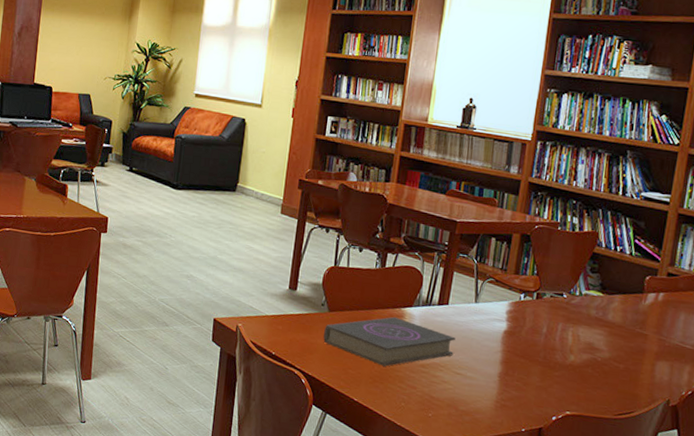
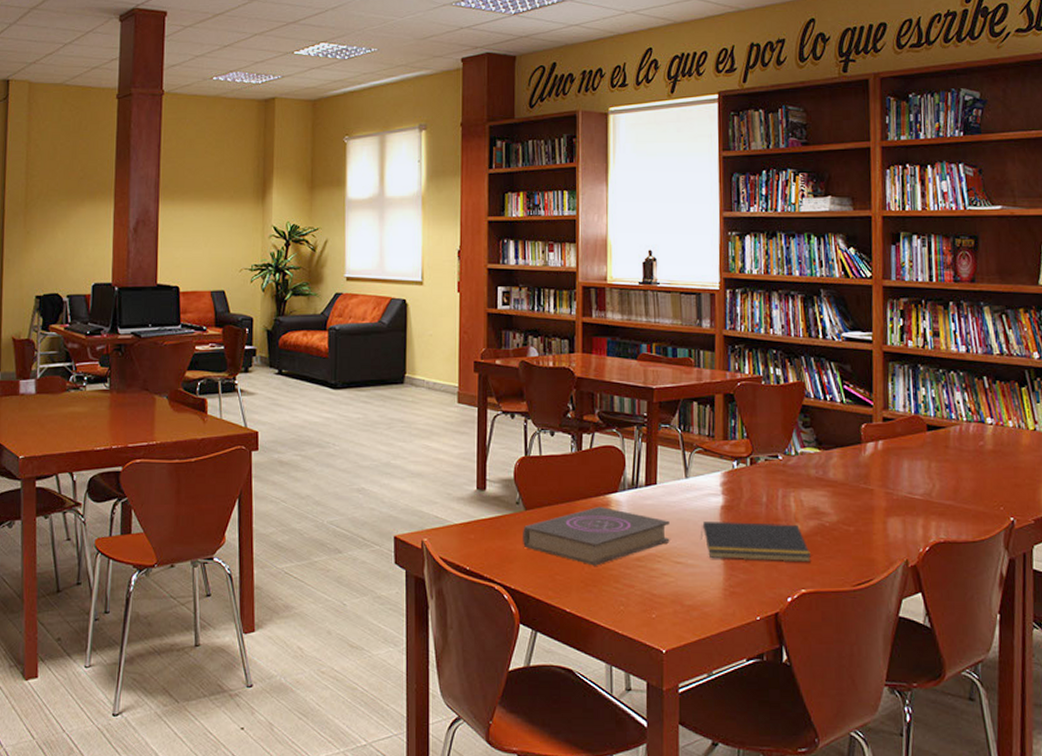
notepad: none [482,341,580,390] -> present [701,520,811,563]

